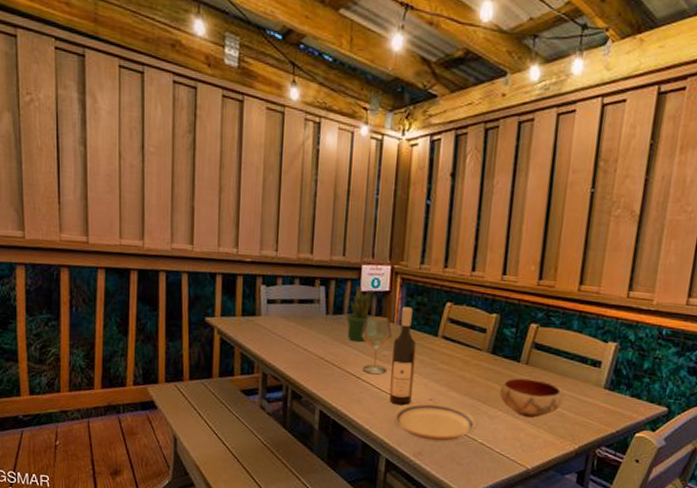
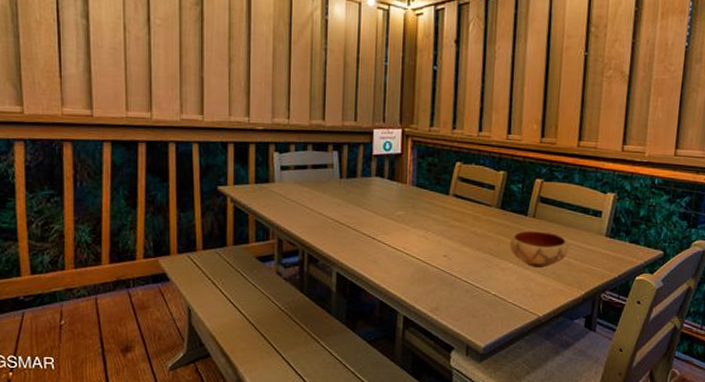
planter: present [347,285,373,343] -> none [360,149,385,204]
wine glass: present [361,316,392,375] -> none [375,178,405,235]
bottle: present [389,306,417,406] -> none [405,167,429,263]
plate: present [393,401,476,441] -> none [409,258,489,296]

